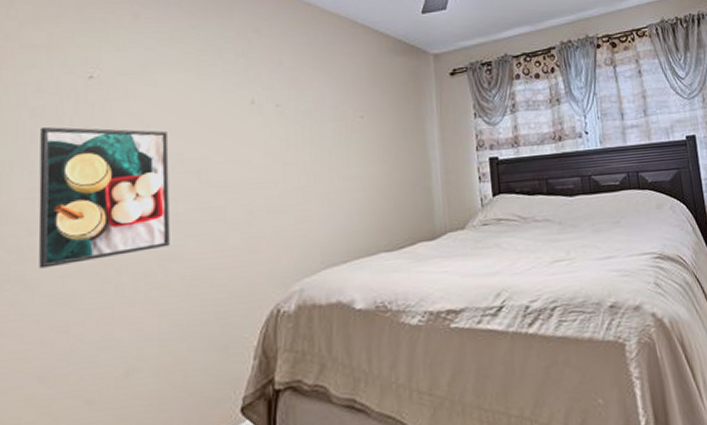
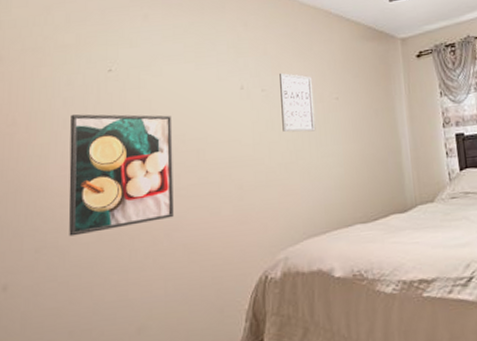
wall art: none [297,86,337,153] -> present [279,72,316,132]

